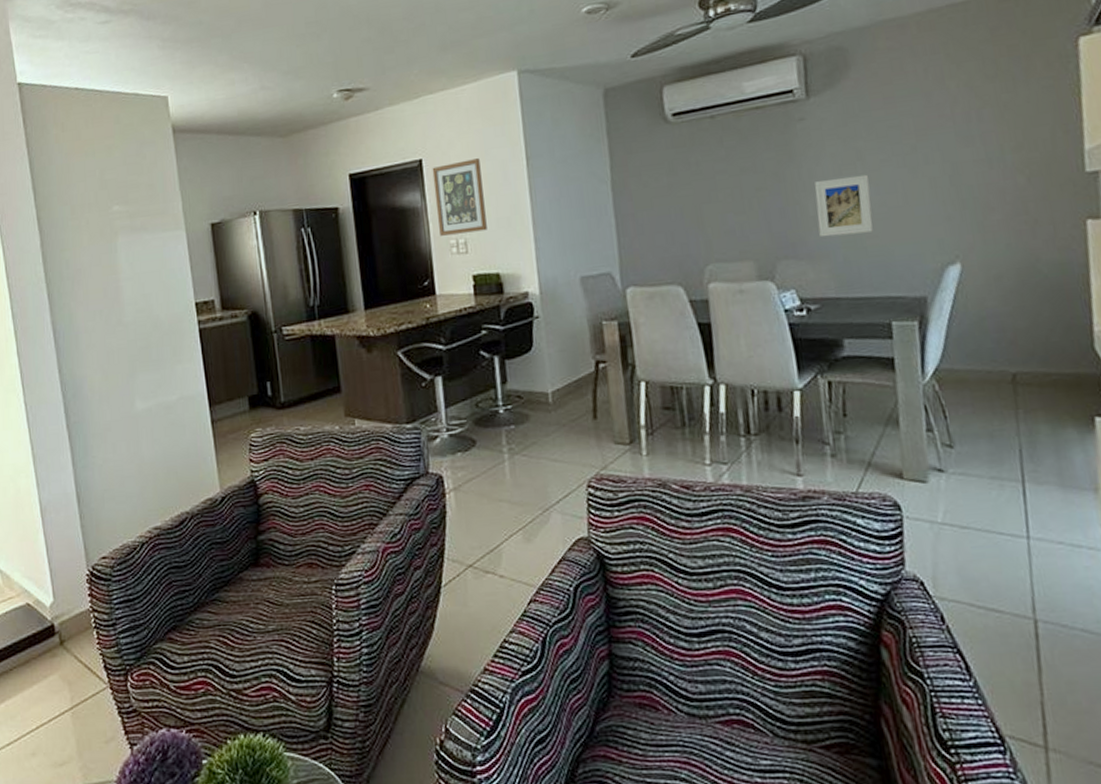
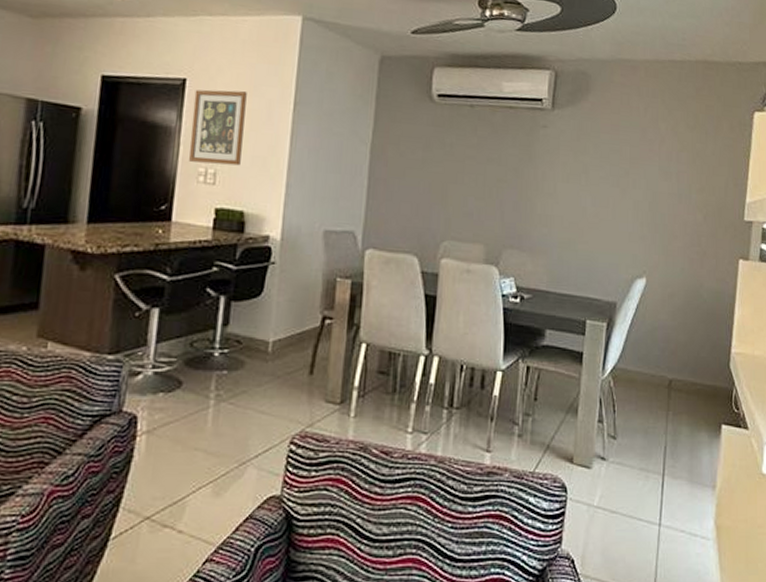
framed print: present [815,174,874,237] -> none [542,184,589,238]

